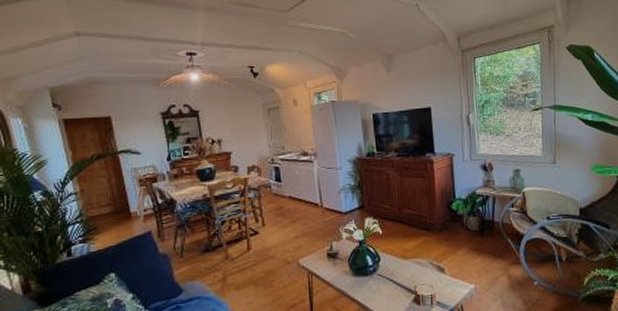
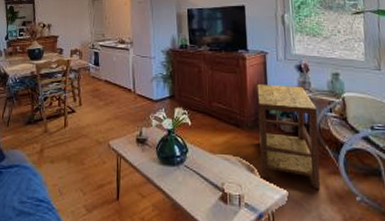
side table: none [445,185,504,280] -> present [257,83,321,189]

